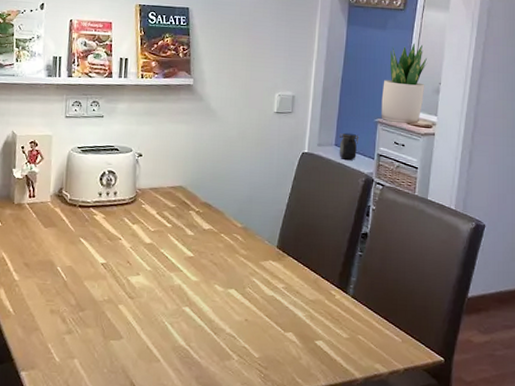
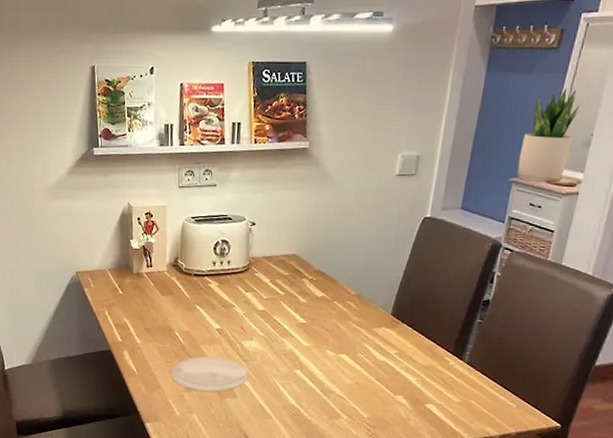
plate: none [51,293,135,334] -> present [170,356,249,393]
jar: present [339,132,359,160] -> none [465,194,490,224]

